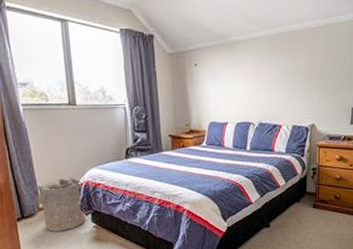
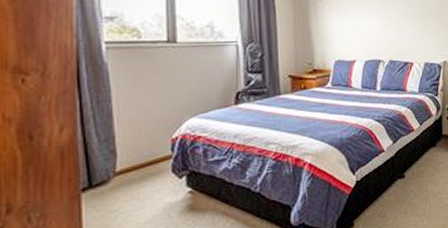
laundry hamper: present [37,177,86,232] -> none [113,129,179,203]

